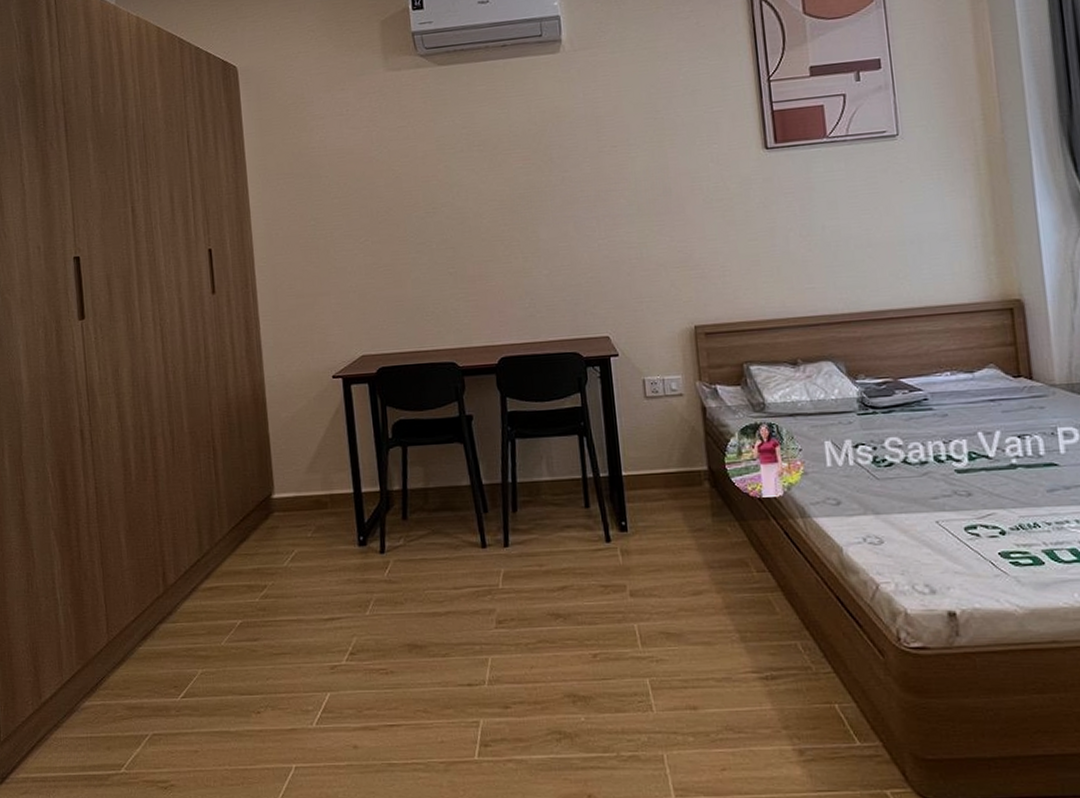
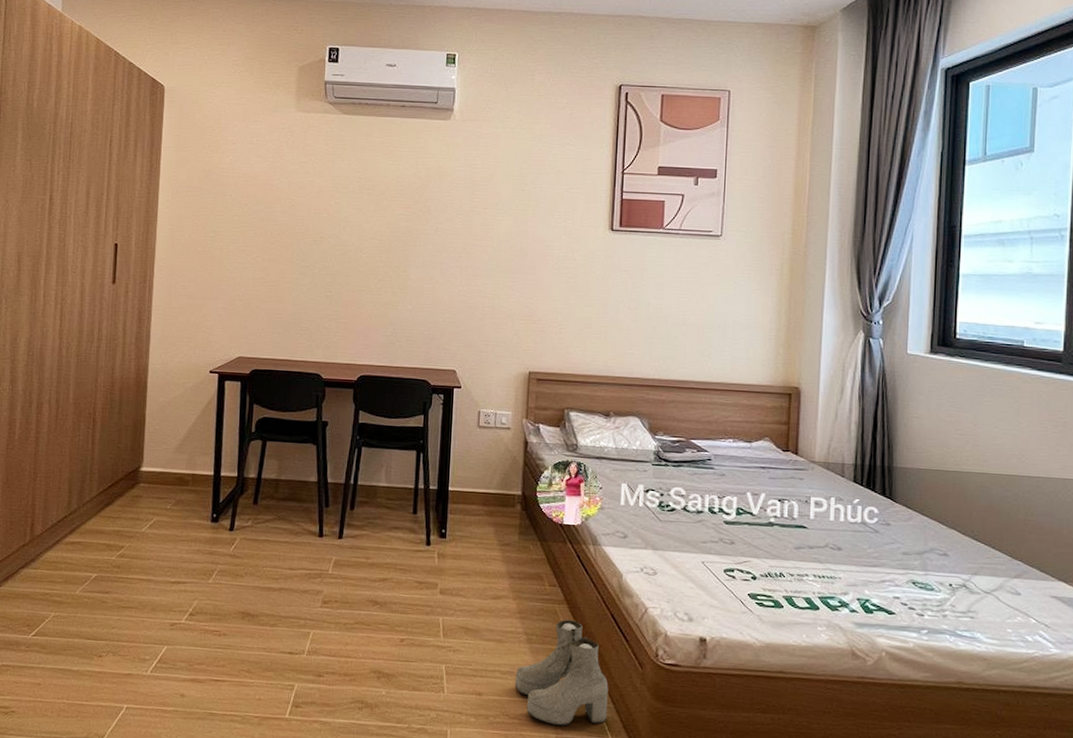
boots: none [733,609,851,736] -> present [514,620,609,726]

